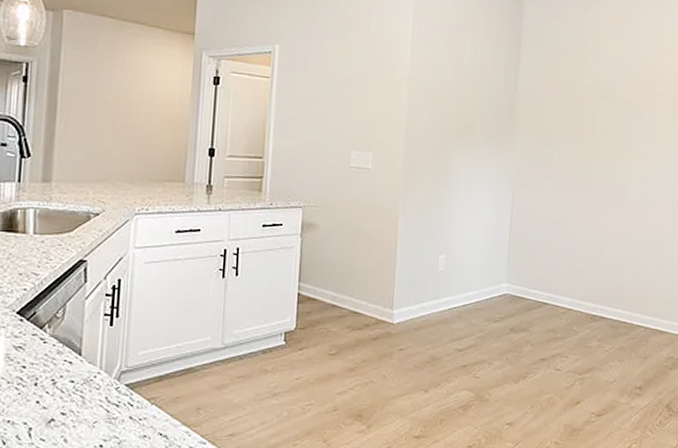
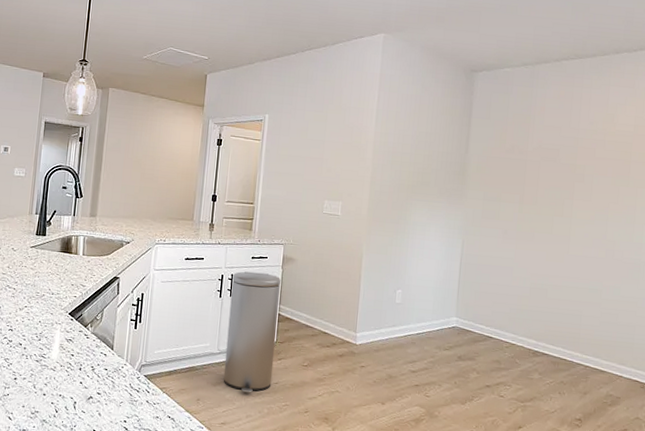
pedal bin: none [230,243,301,394] -> present [223,271,281,393]

